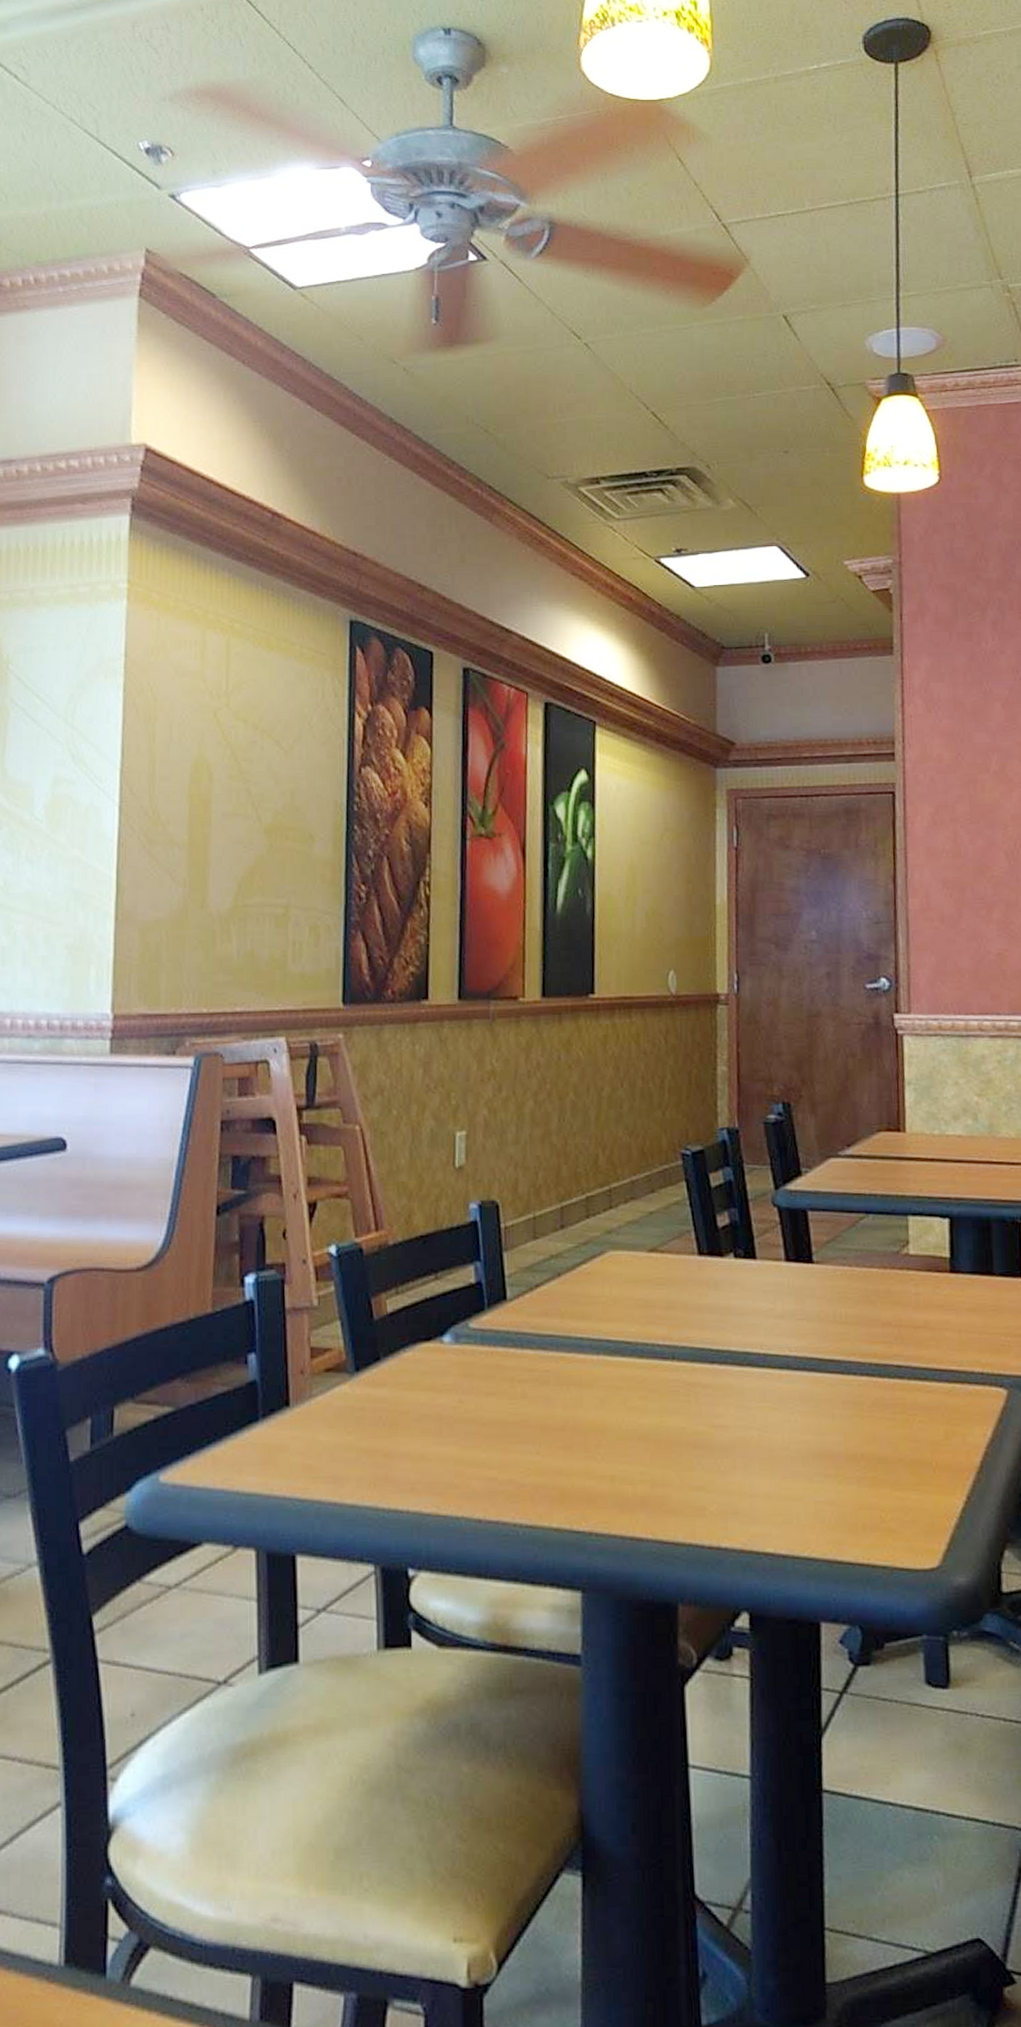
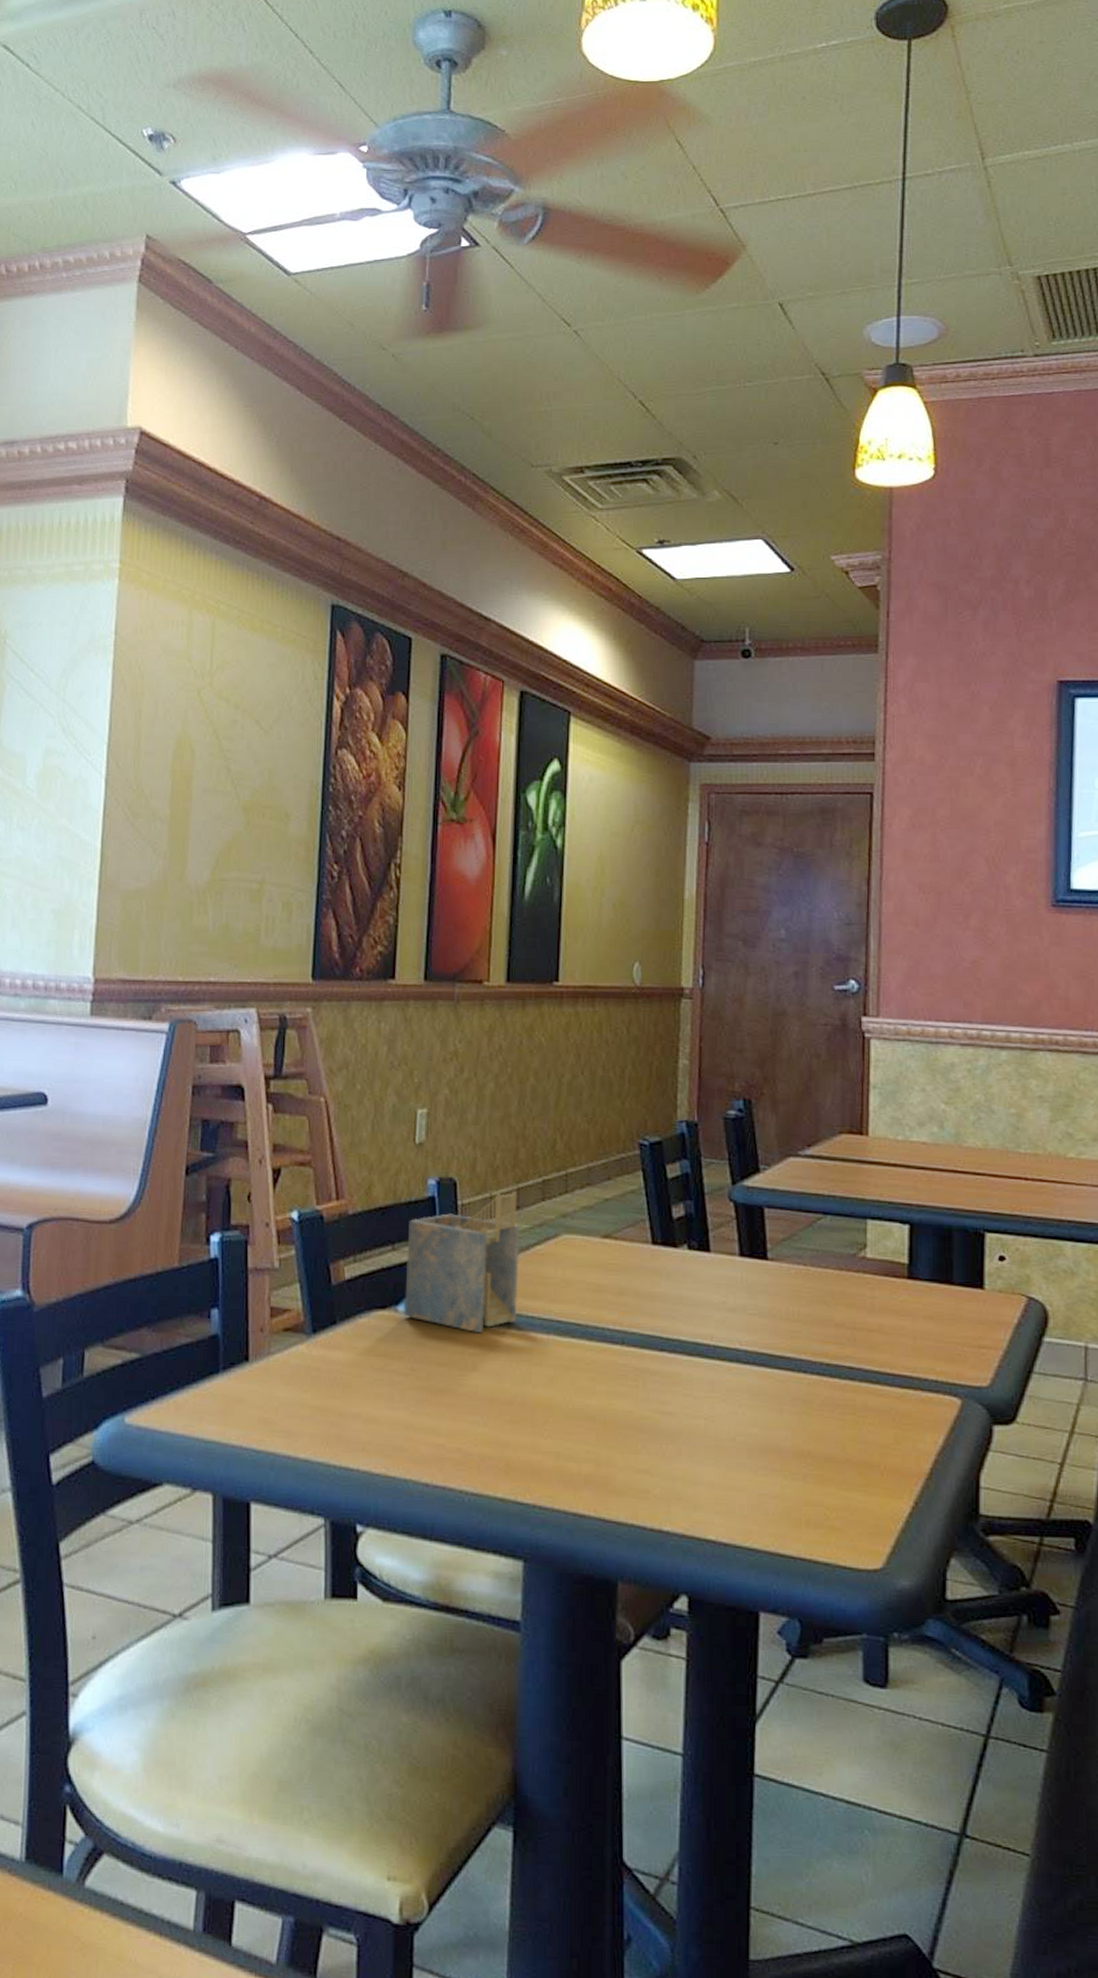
napkin holder: none [449,1210,566,1358] -> present [403,1191,520,1333]

